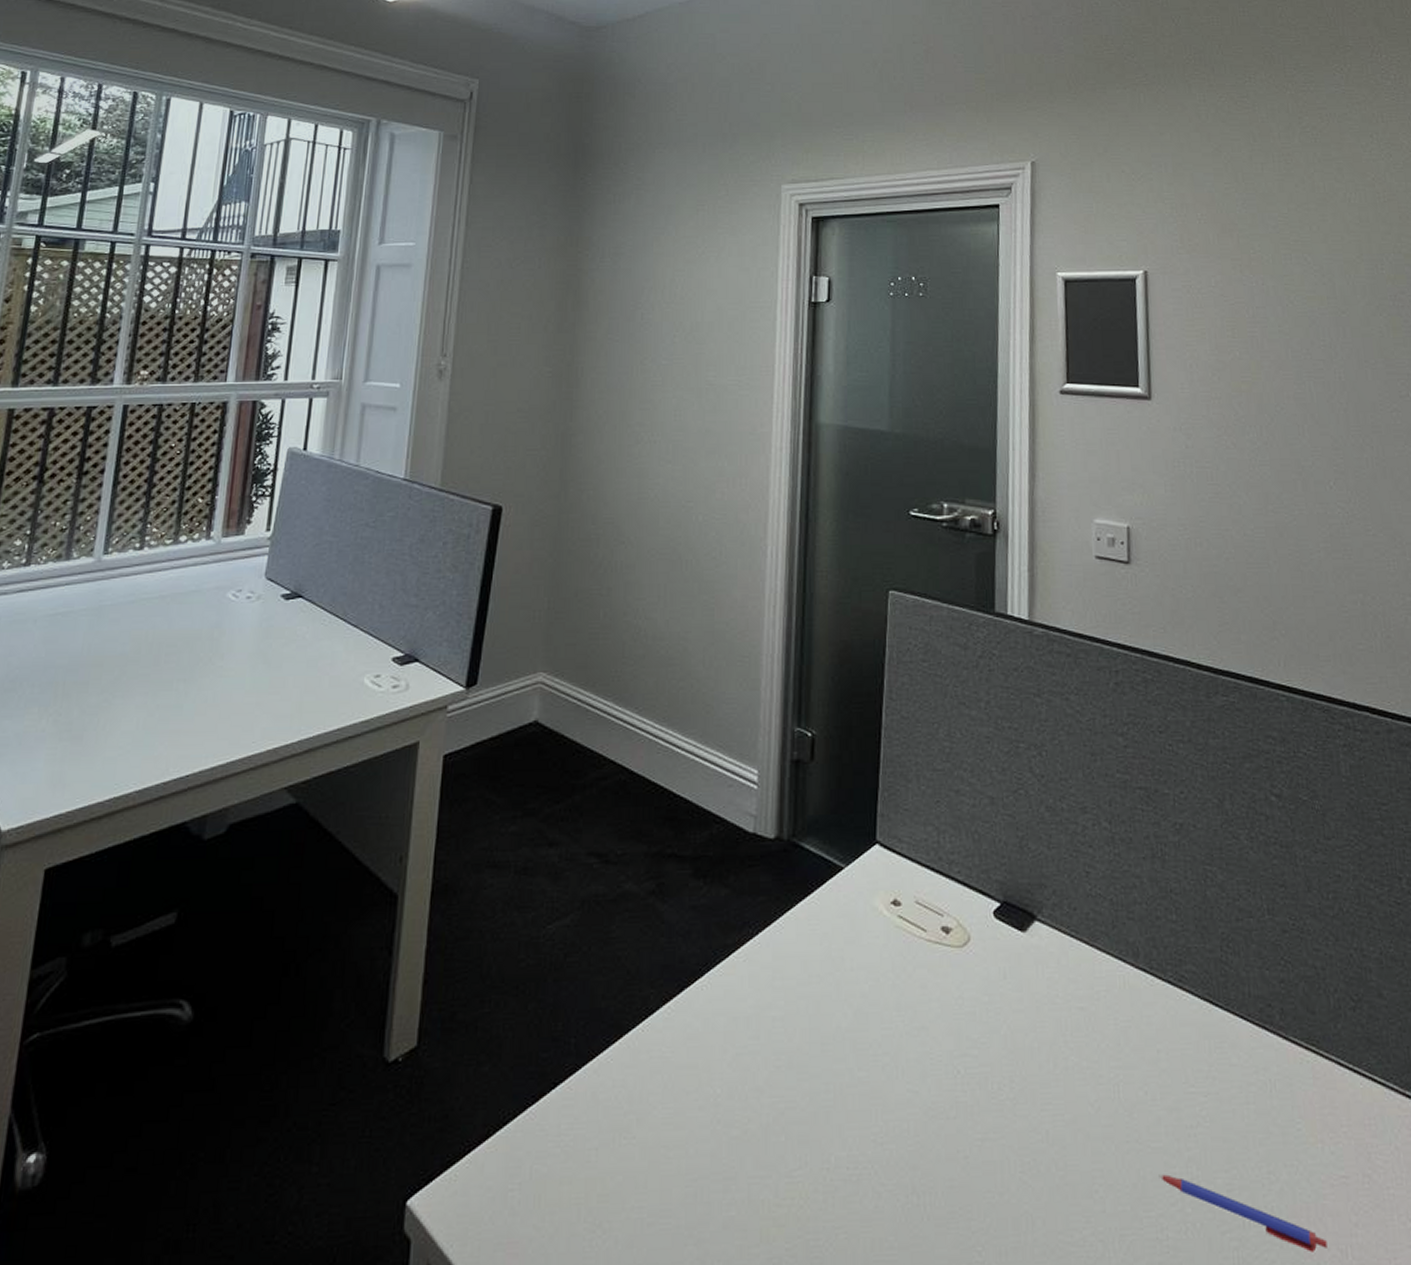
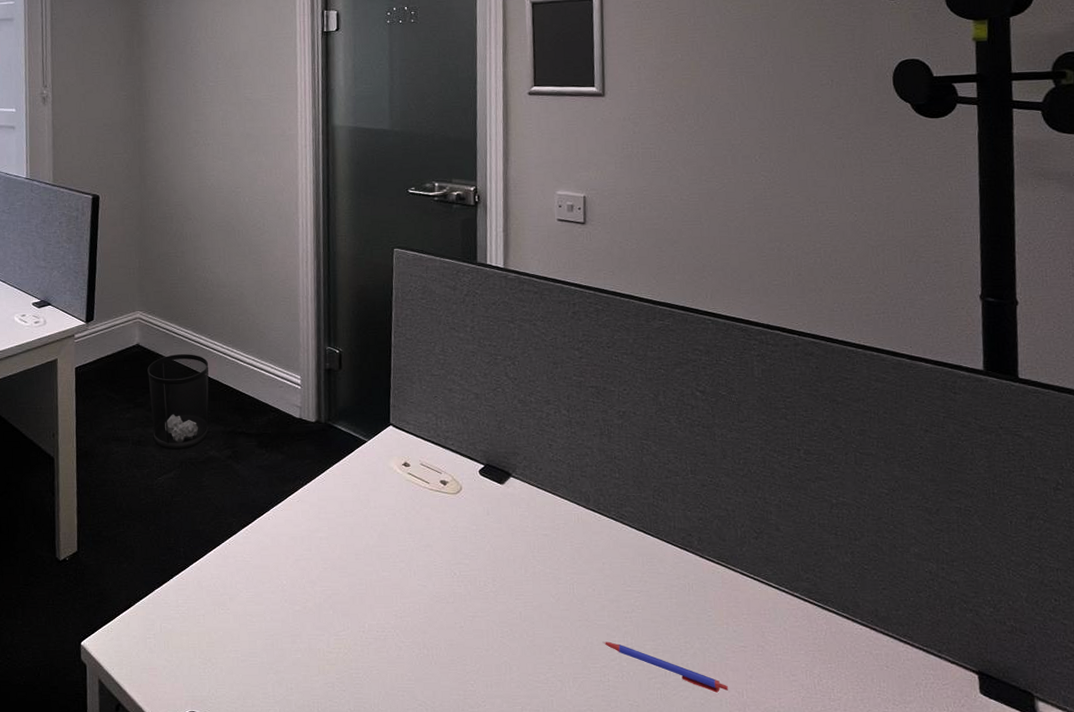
waste bin: none [546,736,633,882] -> present [147,354,209,450]

